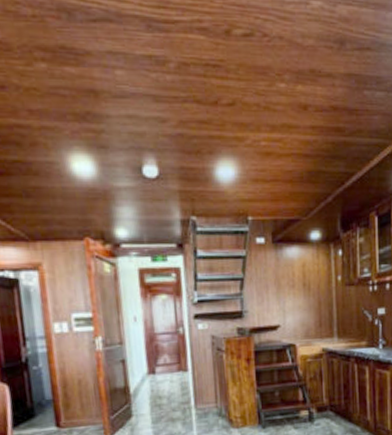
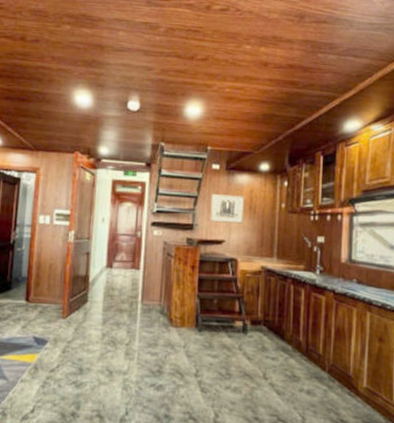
wall art: none [259,272,299,306] -> present [210,194,245,224]

